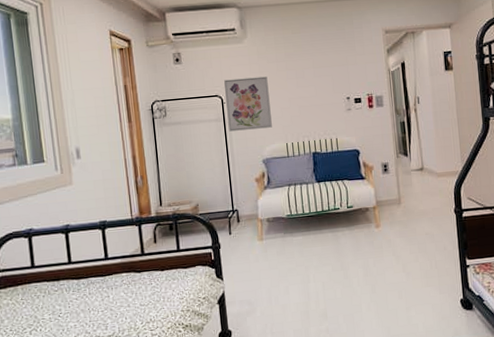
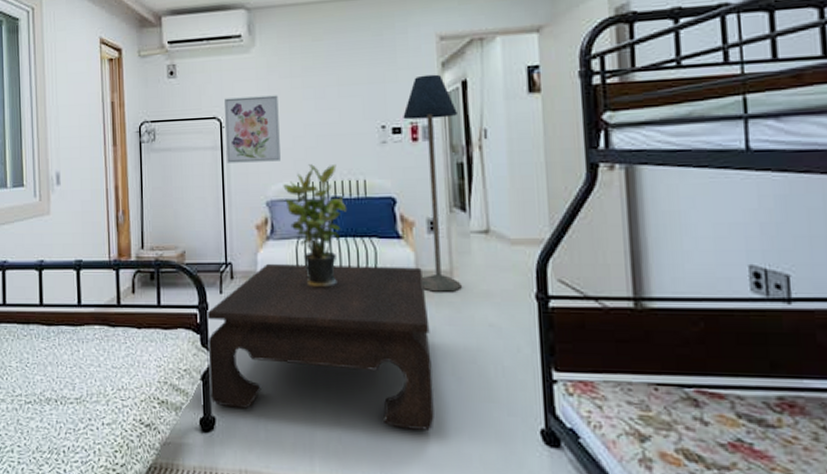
coffee table: none [218,198,393,321] -> present [205,263,434,430]
potted plant: none [275,128,325,222] -> present [283,164,348,288]
floor lamp: none [362,58,407,215] -> present [403,74,462,292]

